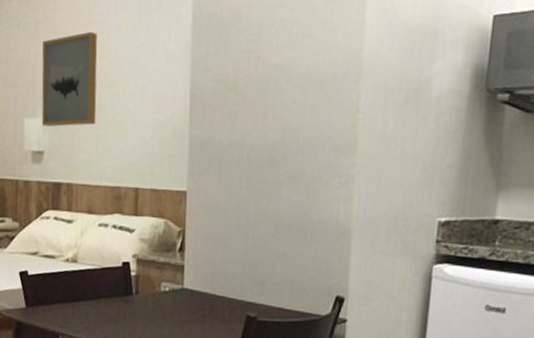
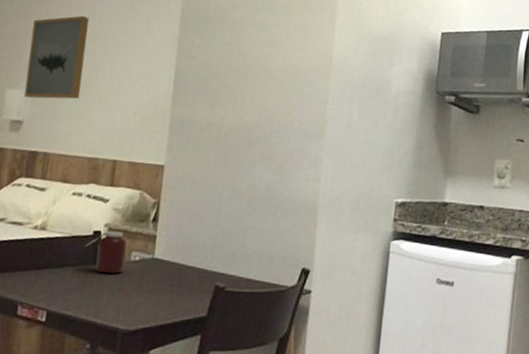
jar: none [115,261,156,305] -> present [84,230,128,274]

